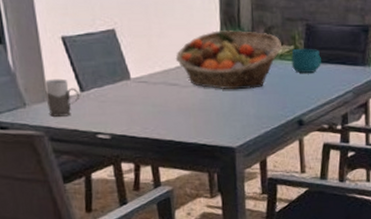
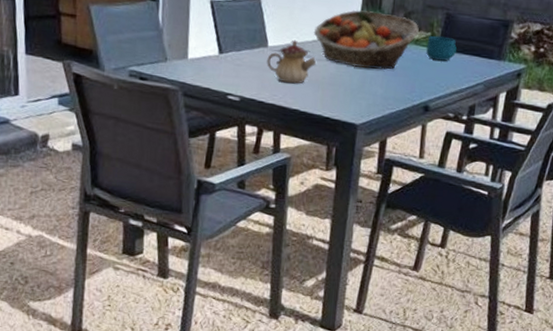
mug: present [44,79,80,117] -> none [186,38,218,75]
teapot: none [132,68,183,114] -> present [267,39,316,84]

